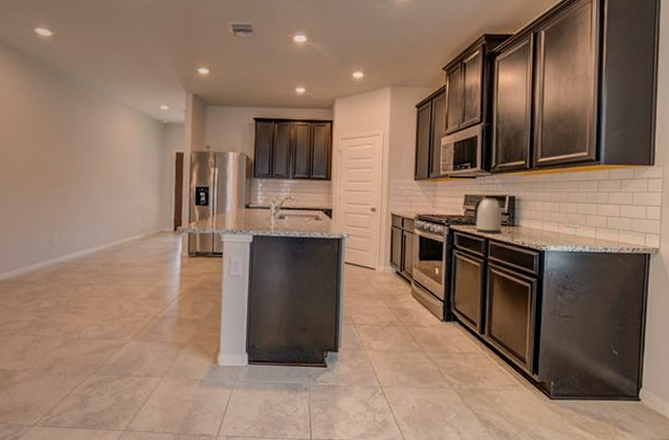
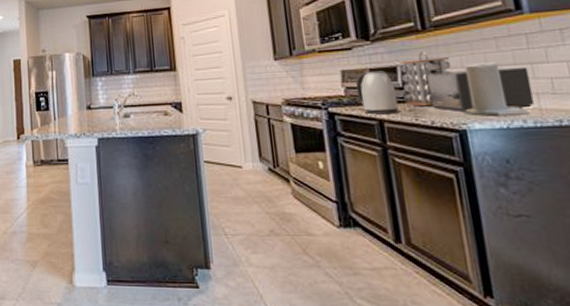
spice rack: none [508,186,545,230] -> present [400,52,452,107]
toaster: none [524,204,594,238] -> present [425,67,535,113]
paper towel: none [545,199,588,242] -> present [463,62,530,116]

